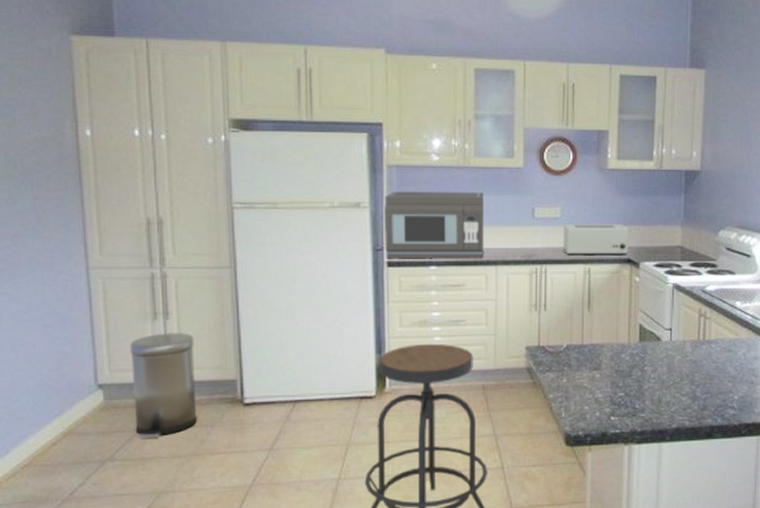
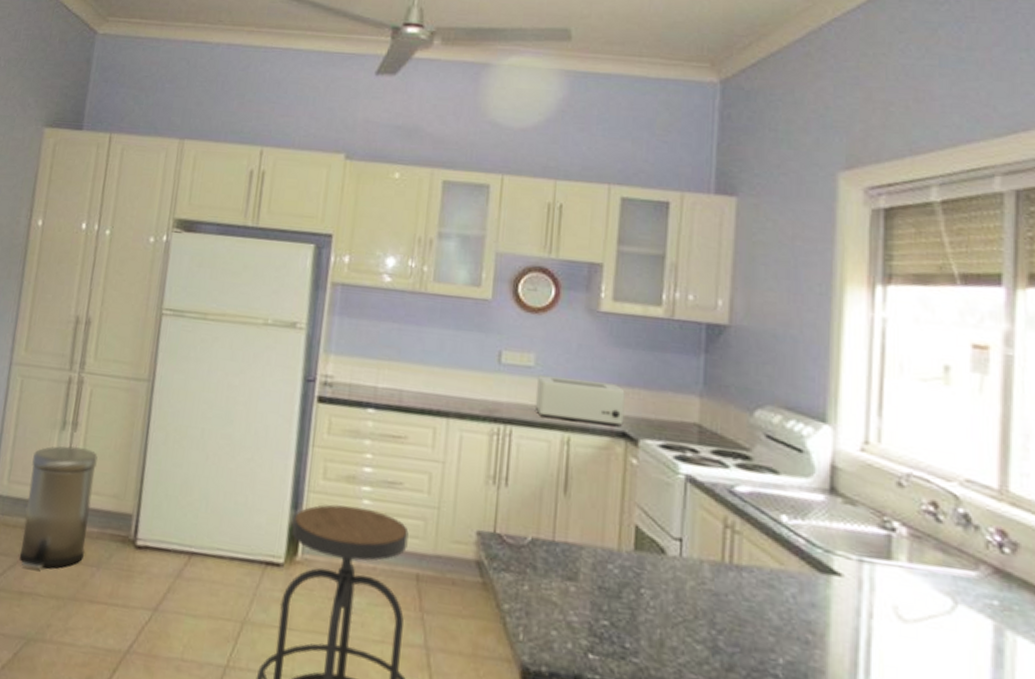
microwave: present [384,191,484,259] -> none [317,313,441,408]

